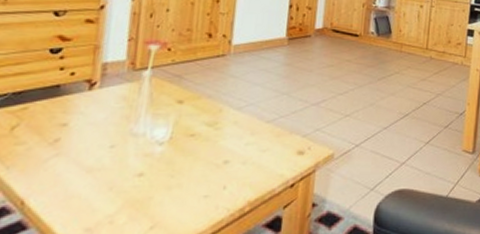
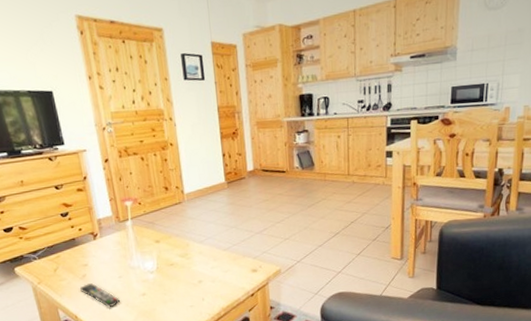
remote control: none [44,152,103,192] -> present [80,283,121,308]

